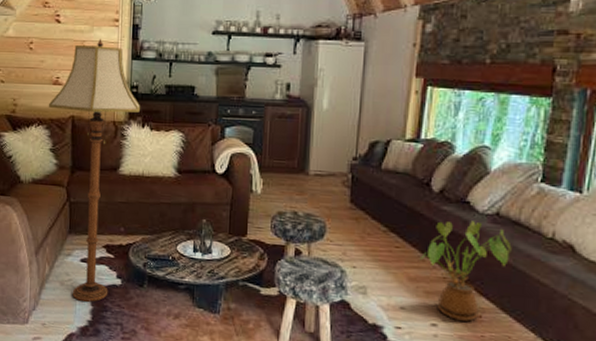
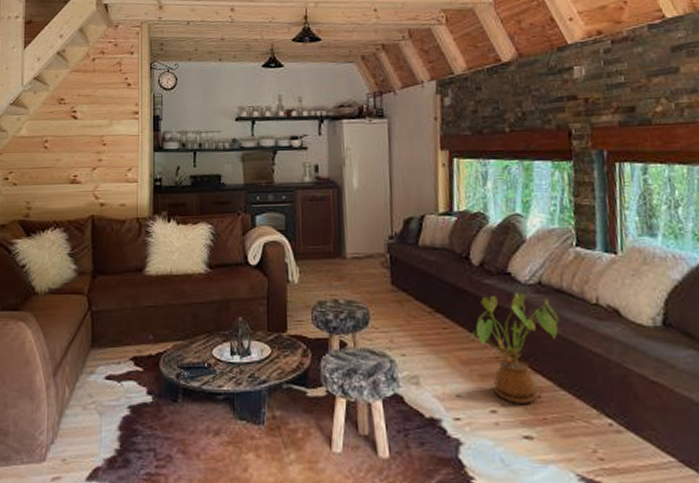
floor lamp: present [48,39,141,302] -> none [65,133,166,427]

